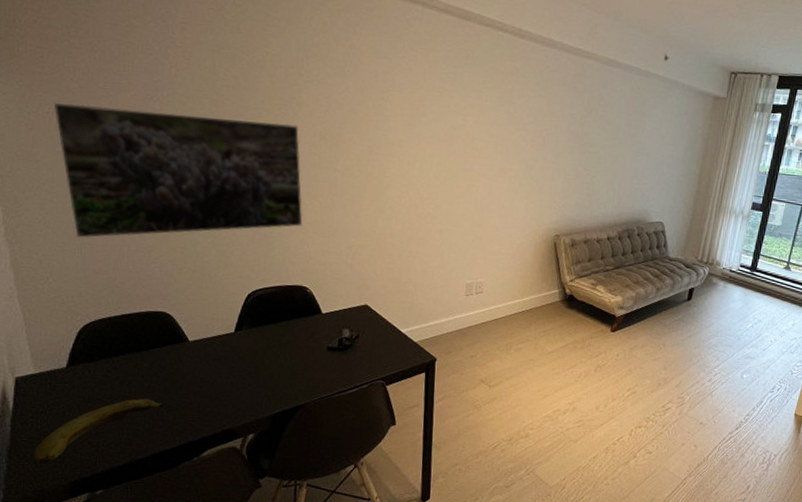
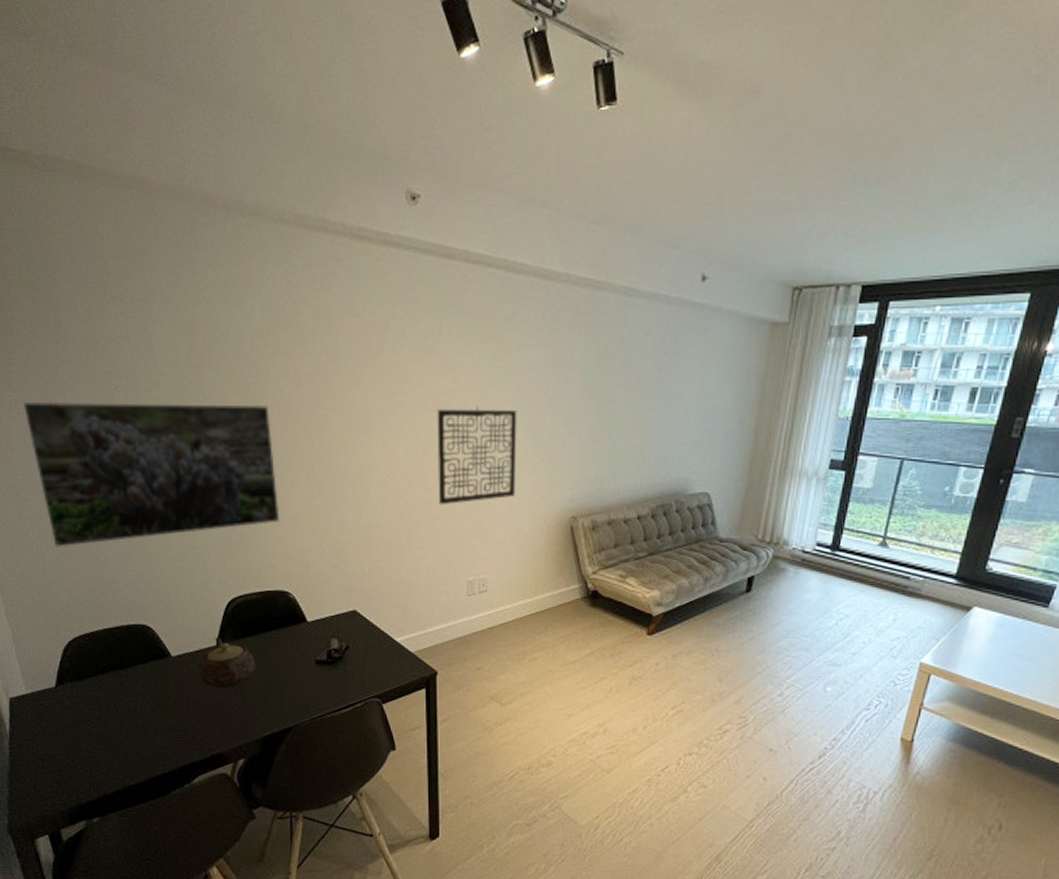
banana: present [34,398,164,465] -> none [32,719,152,790]
teapot: none [215,324,271,371] -> present [199,636,256,689]
wall art: none [445,140,516,220] -> present [437,406,518,505]

